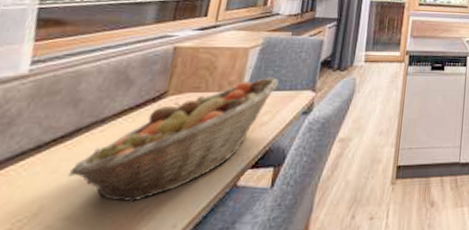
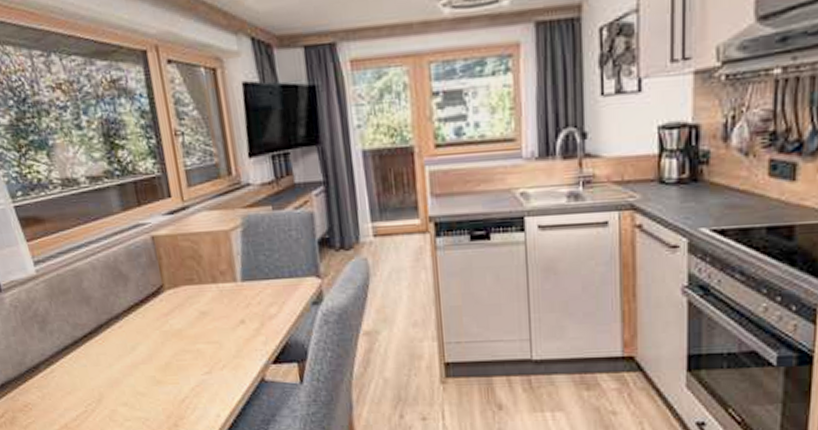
fruit basket: present [67,77,279,202] -> none [109,263,276,393]

